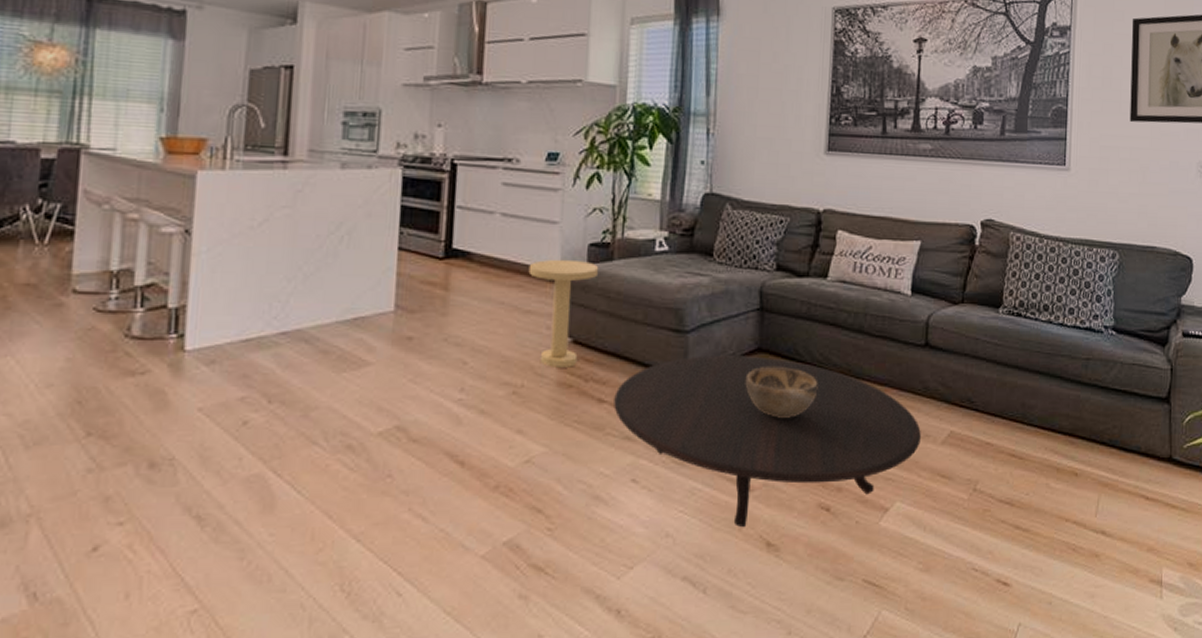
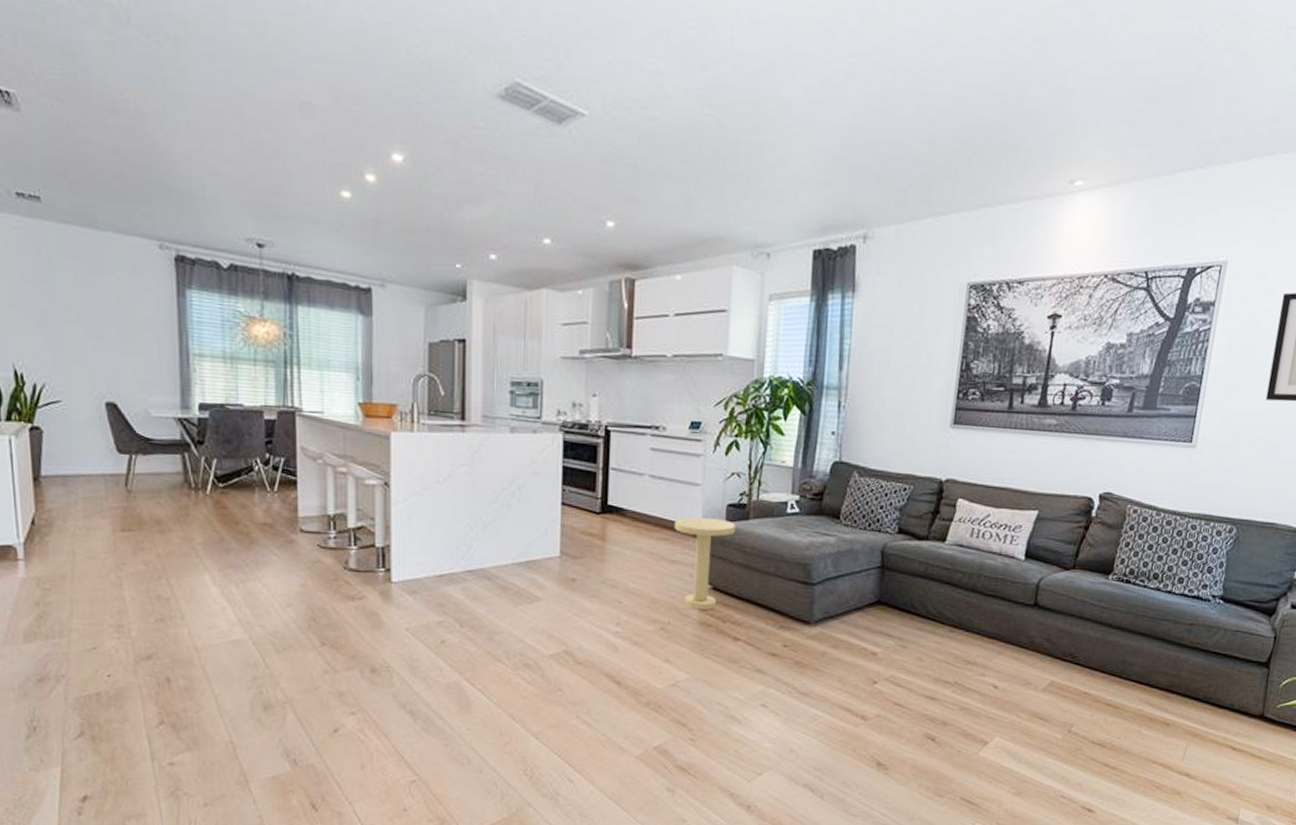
table: present [614,355,921,527] -> none [747,605,1024,748]
decorative bowl: present [745,367,818,418] -> none [864,617,931,662]

